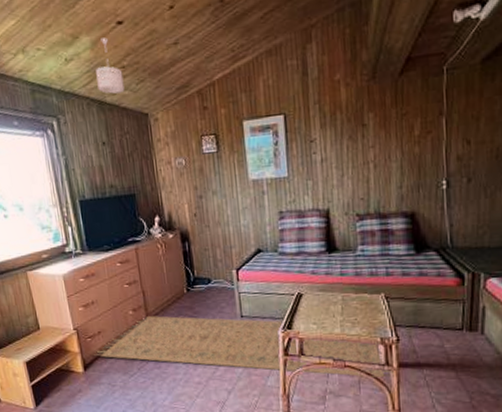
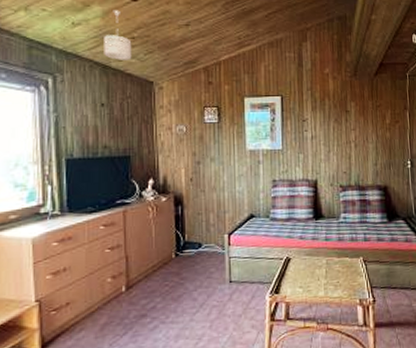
rug: present [91,316,394,378] -> none [53,283,371,339]

